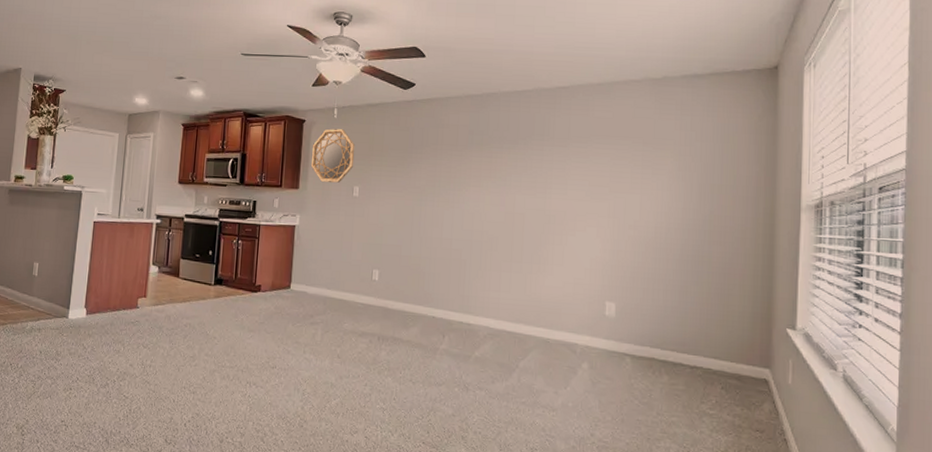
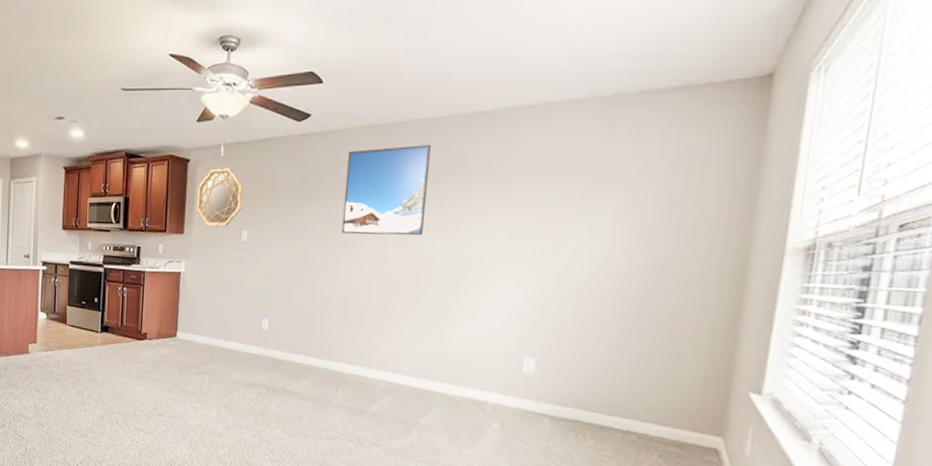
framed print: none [444,113,519,193] -> present [341,145,431,236]

